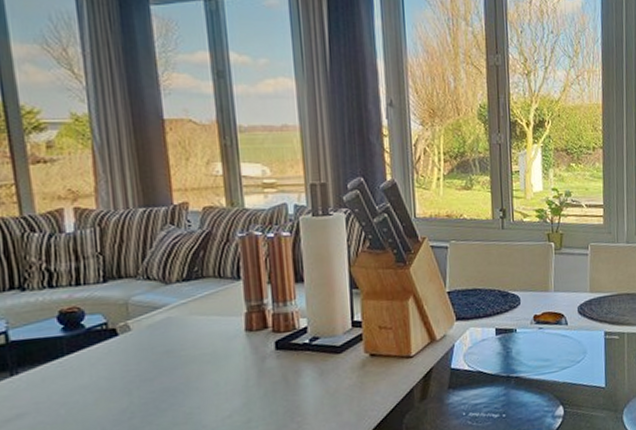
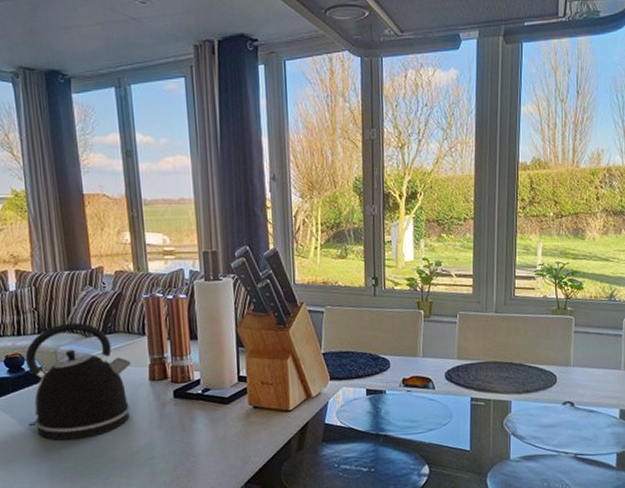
kettle: none [86,267,223,409] -> present [25,322,131,440]

